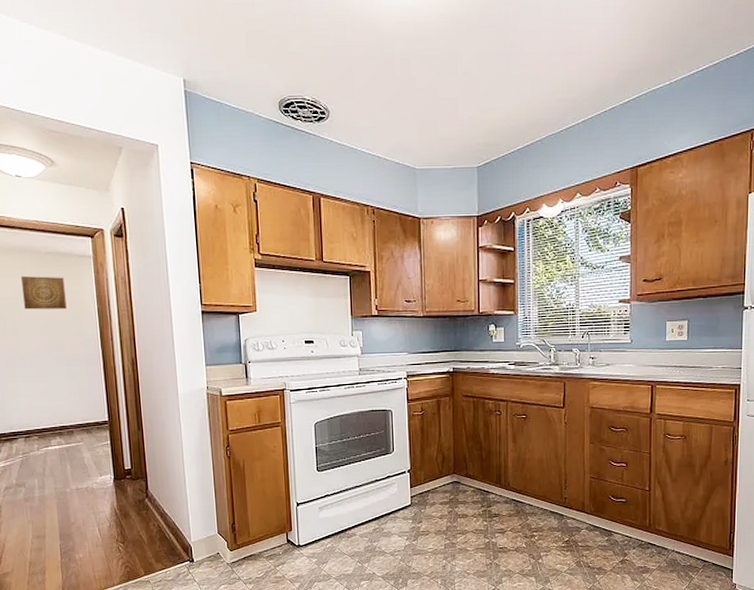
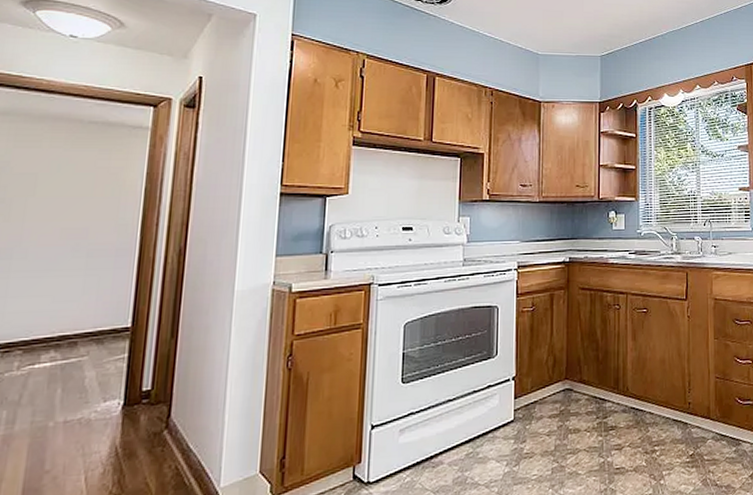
wall art: present [21,276,67,310] -> none [44,148,107,188]

